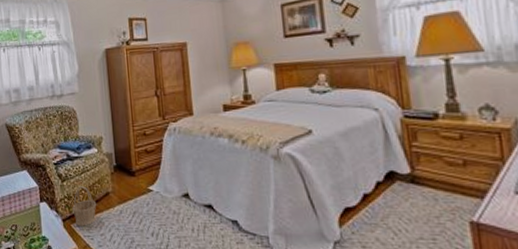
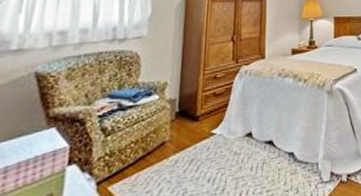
basket: present [72,186,97,226] -> none [113,138,148,187]

